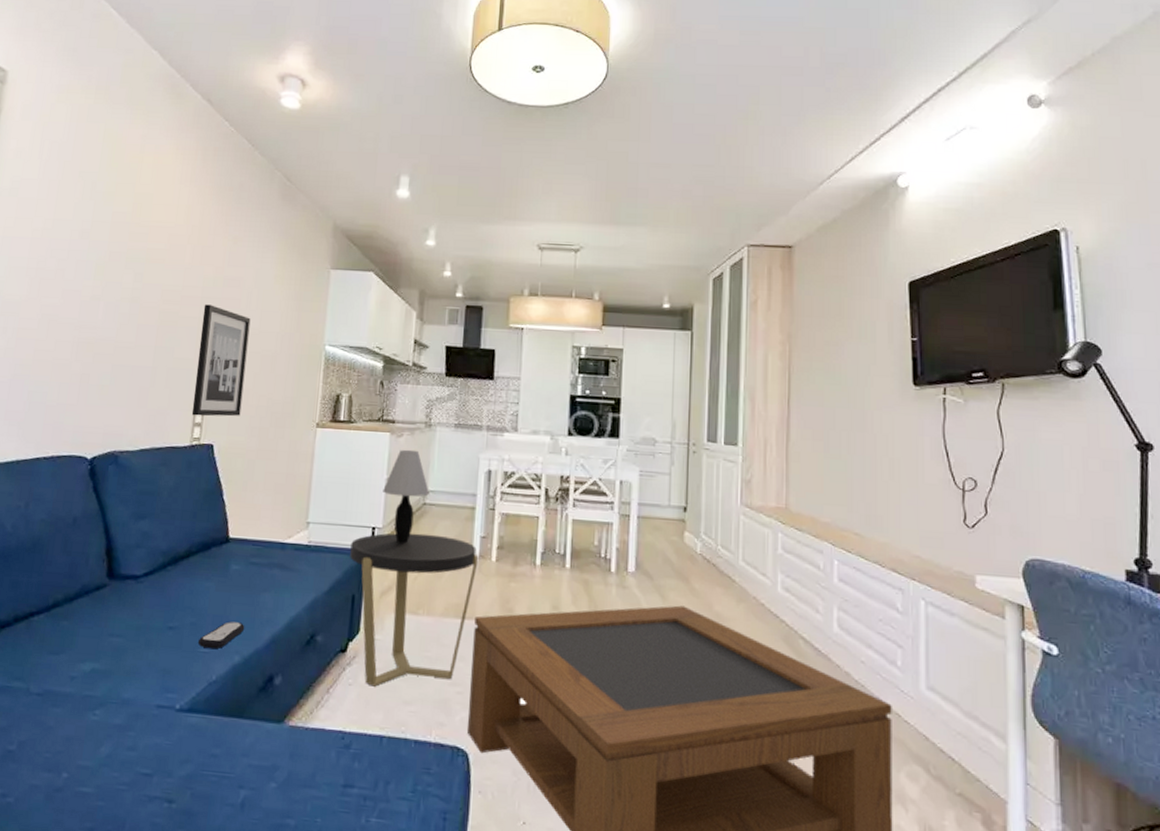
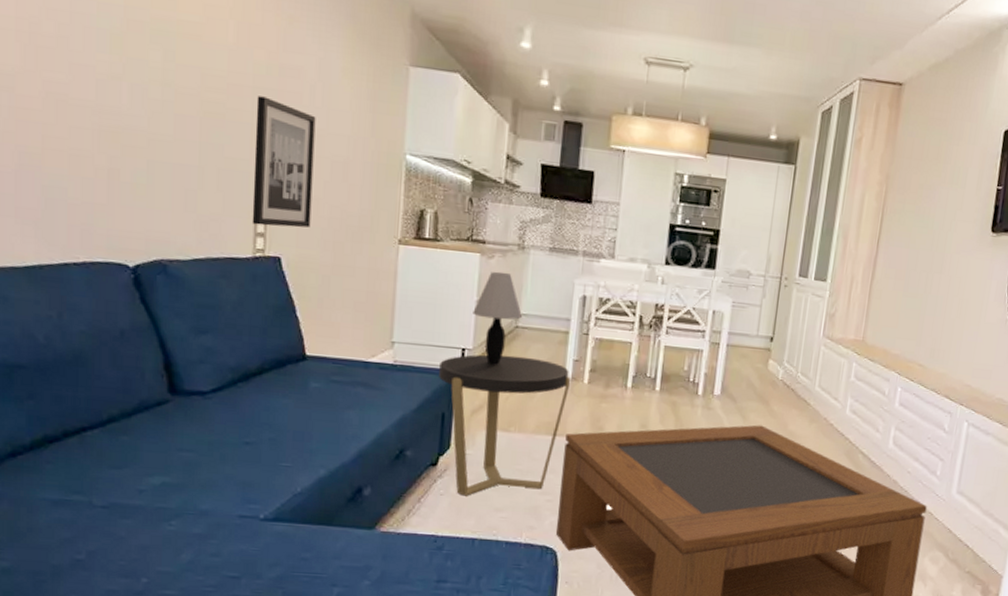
remote control: present [197,621,245,649] -> none [278,437,329,463]

